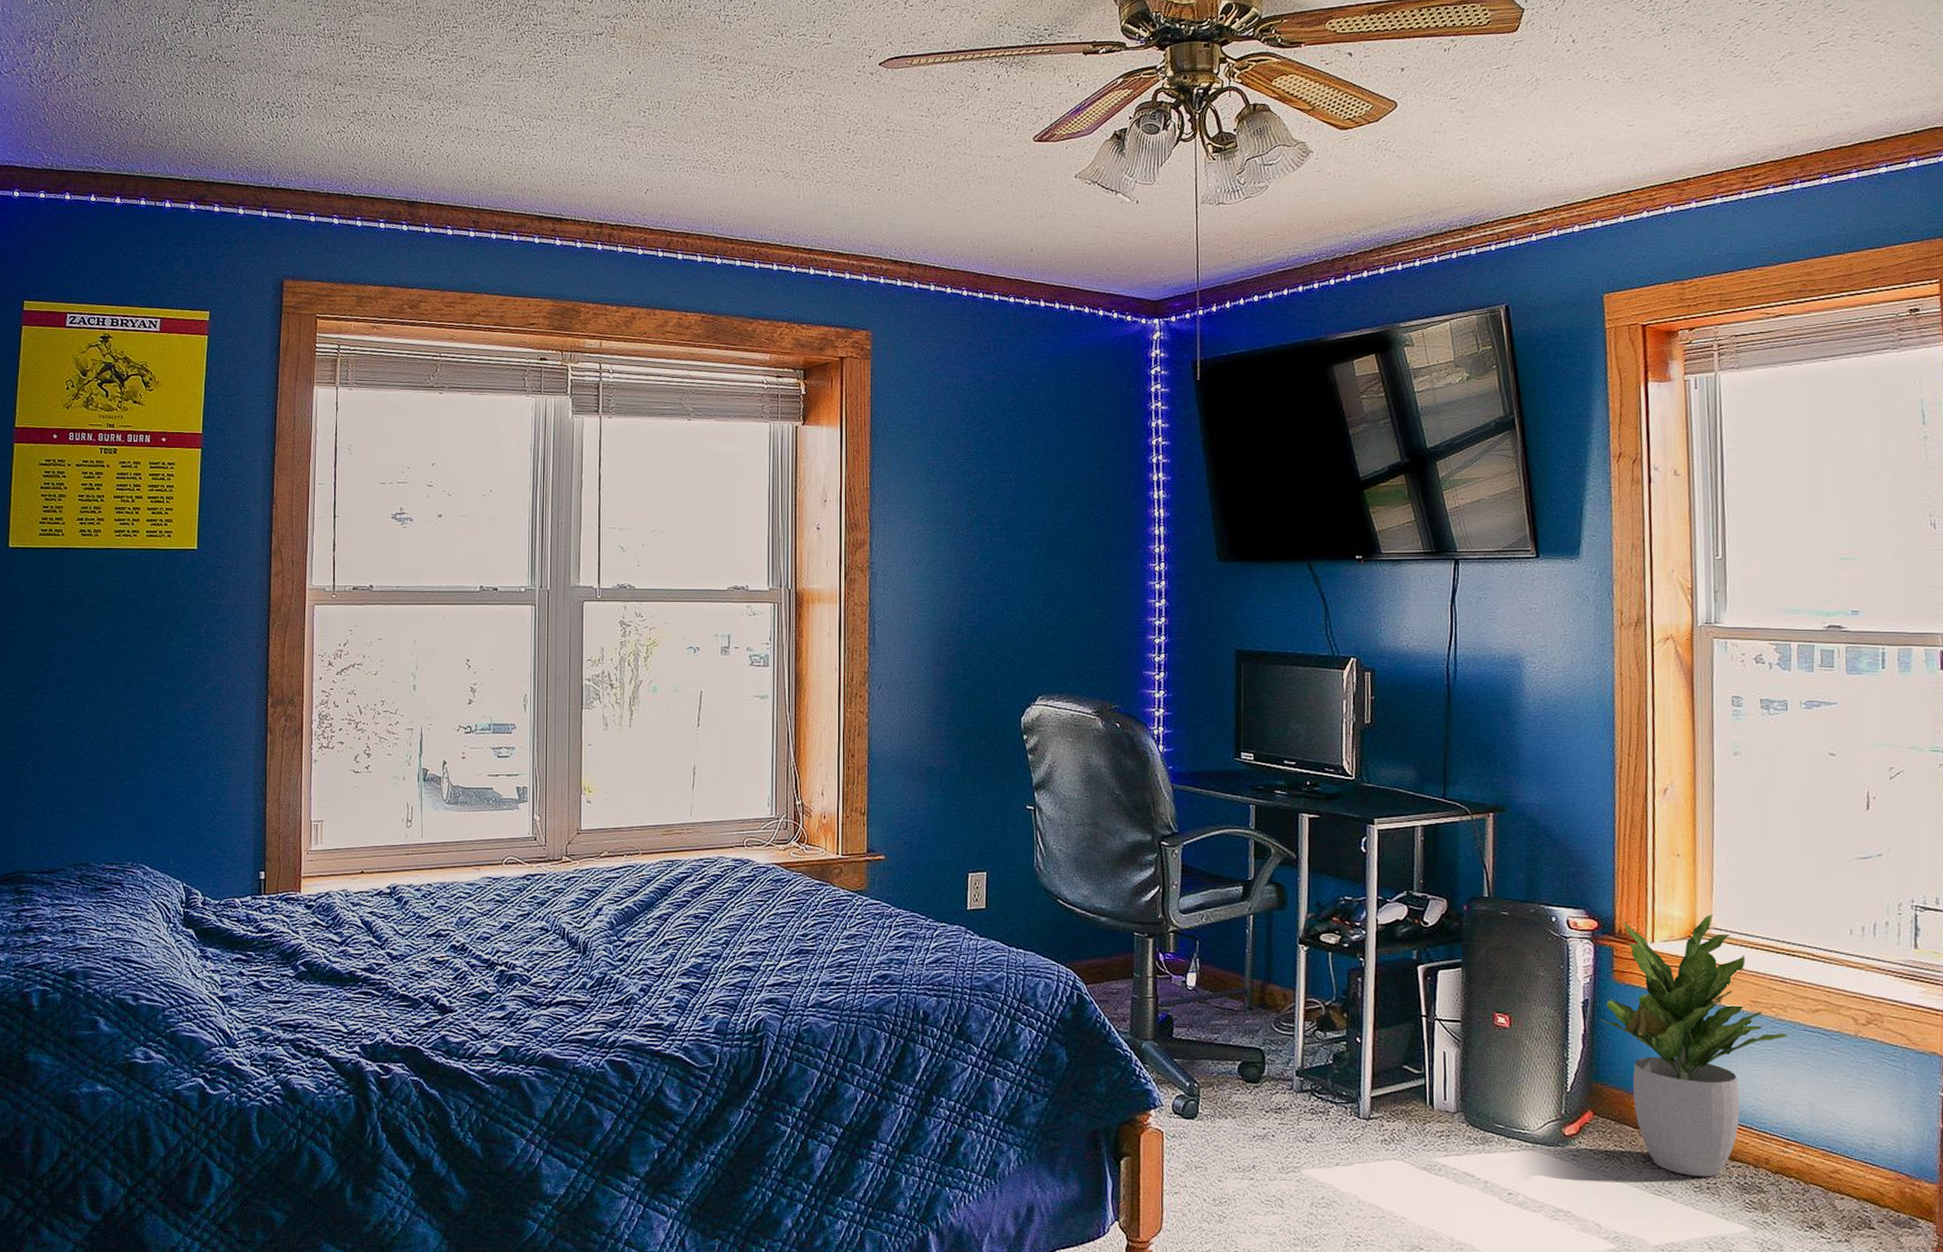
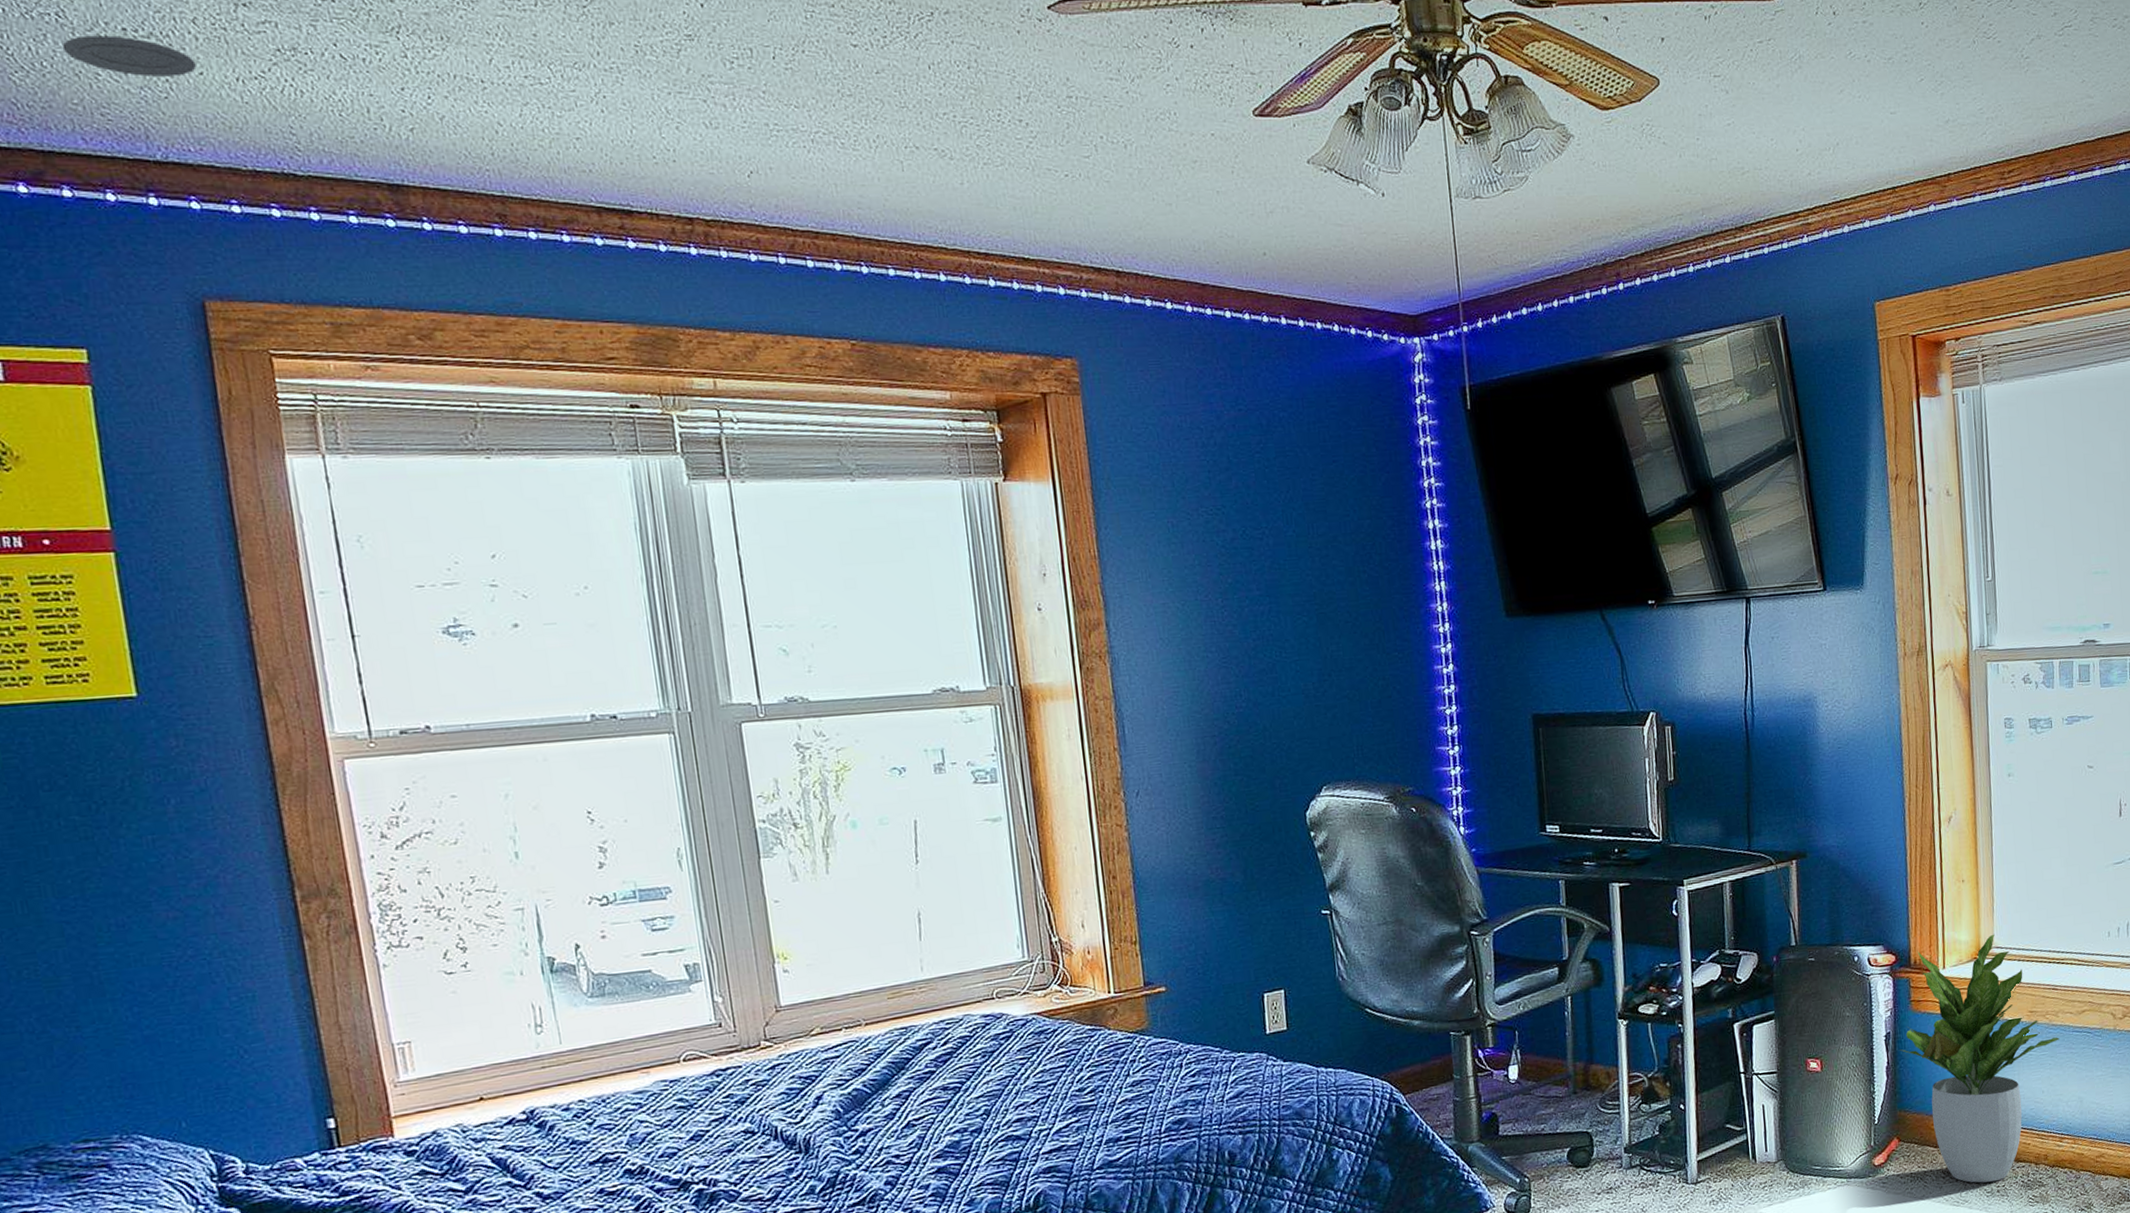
recessed light: none [231,107,305,133] -> present [62,35,197,77]

